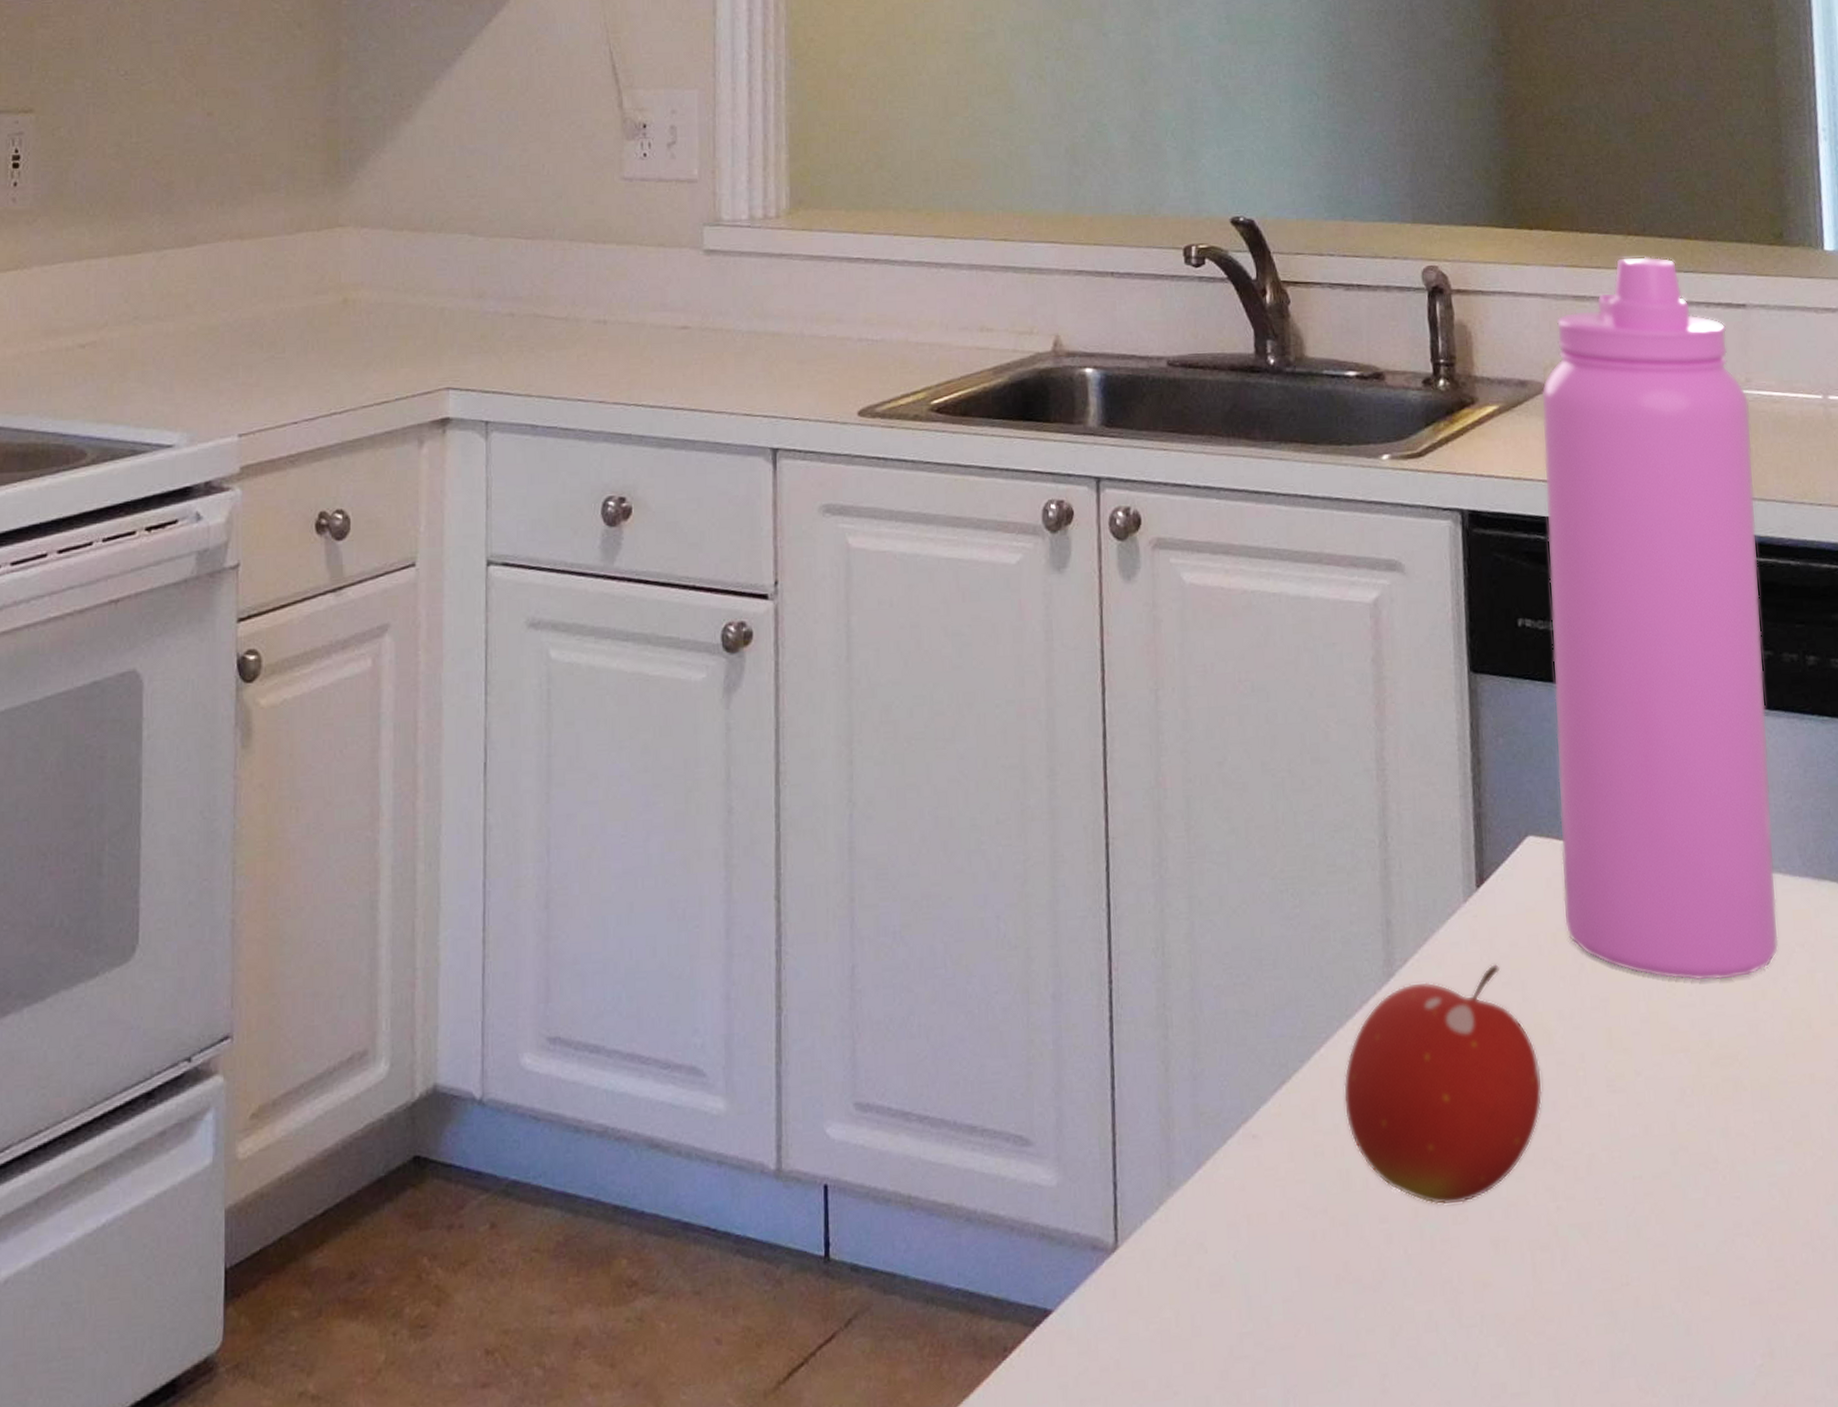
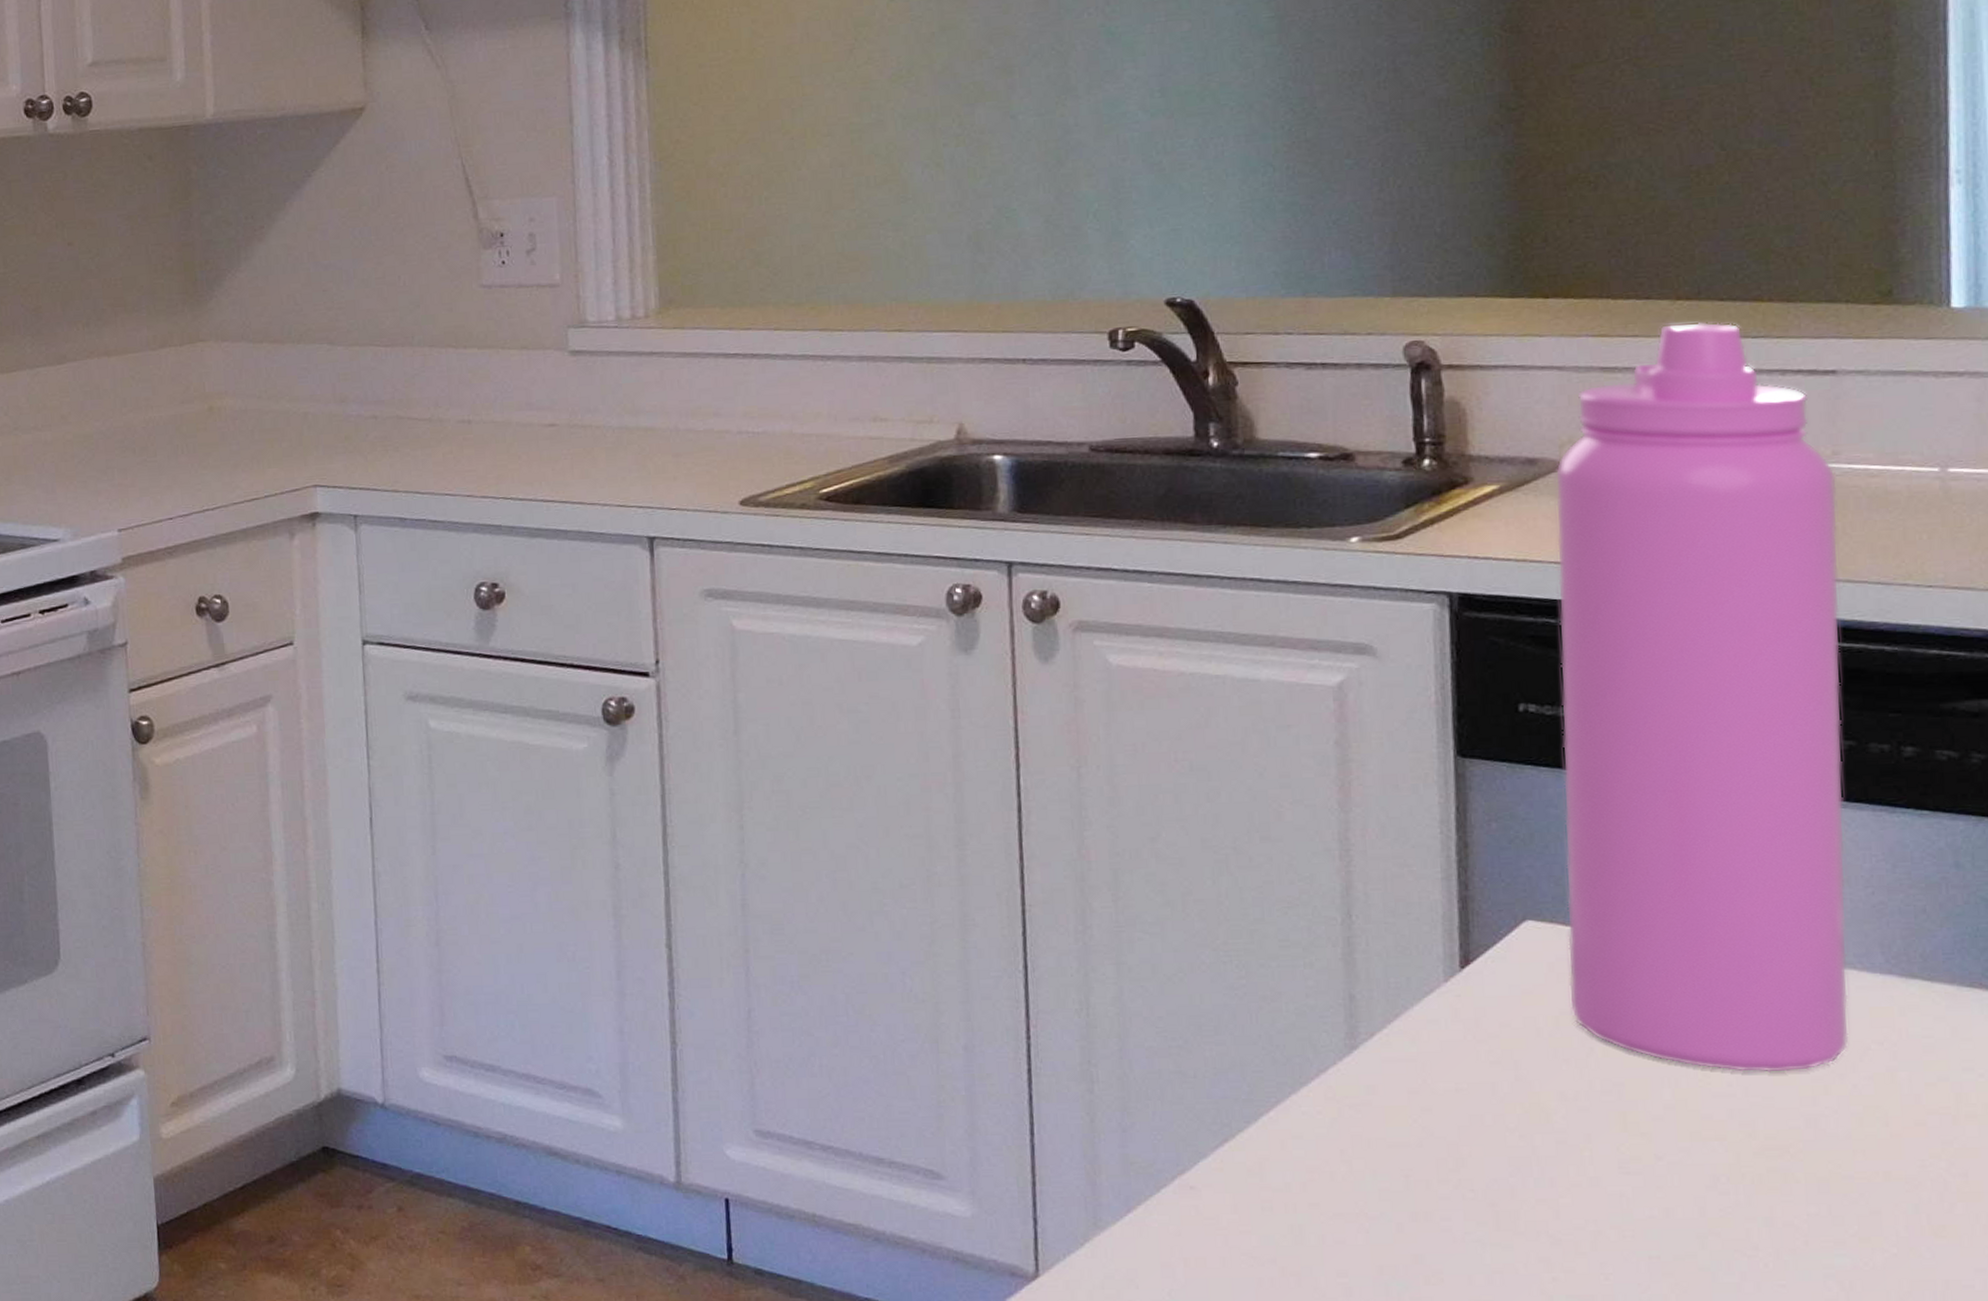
fruit: present [1343,963,1543,1206] -> none [1295,1042,1538,1267]

